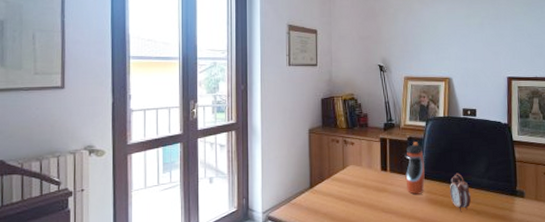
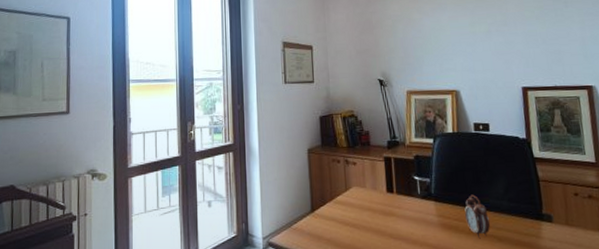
water bottle: present [405,142,425,195] -> none [414,160,436,219]

